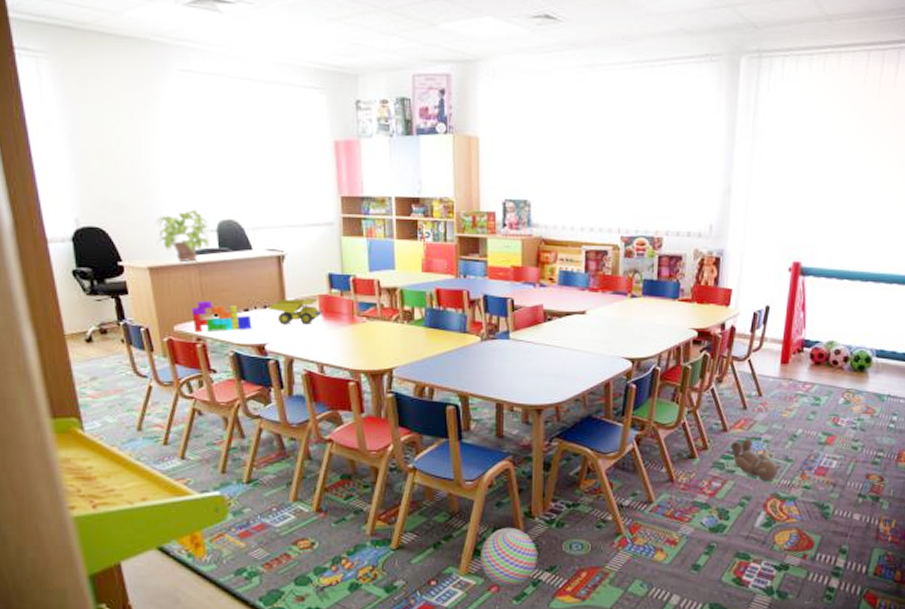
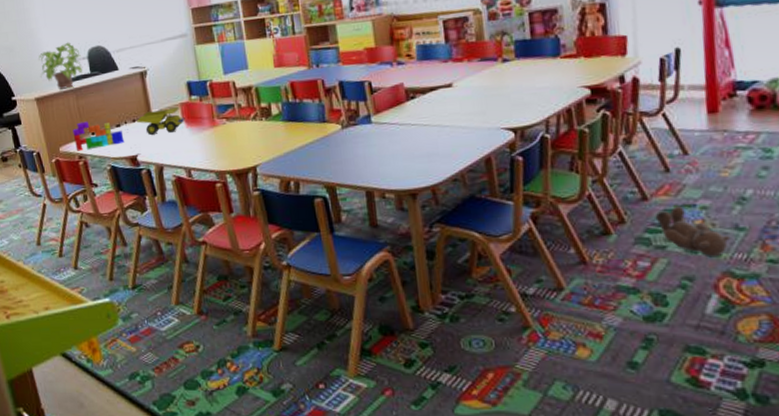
toy ball: present [481,527,537,587] -> none [368,323,434,390]

